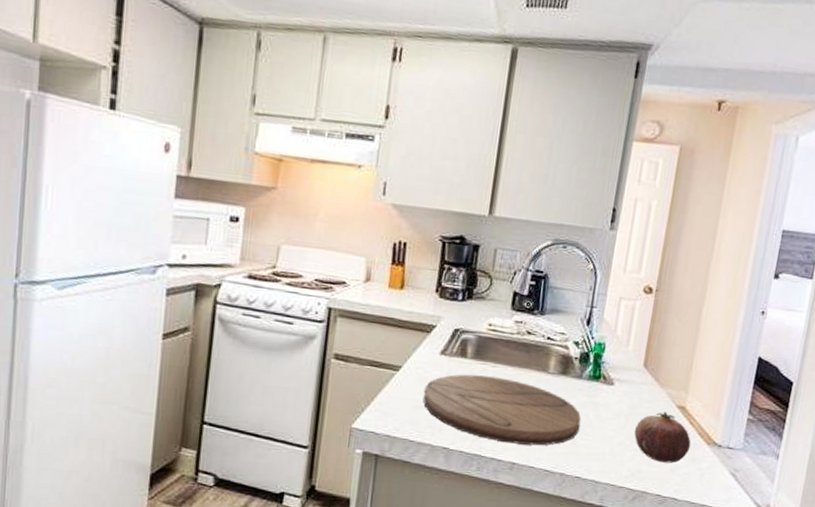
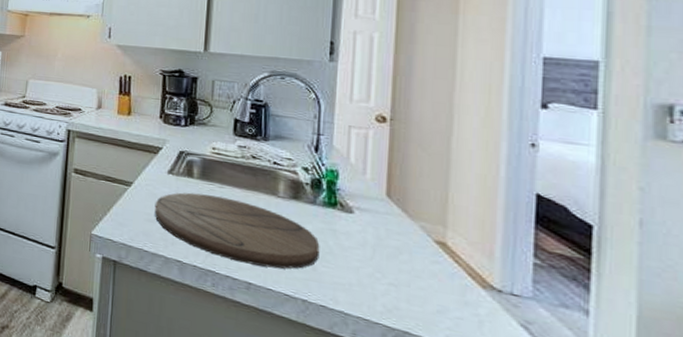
fruit: present [634,412,691,464] -> none [384,246,460,305]

